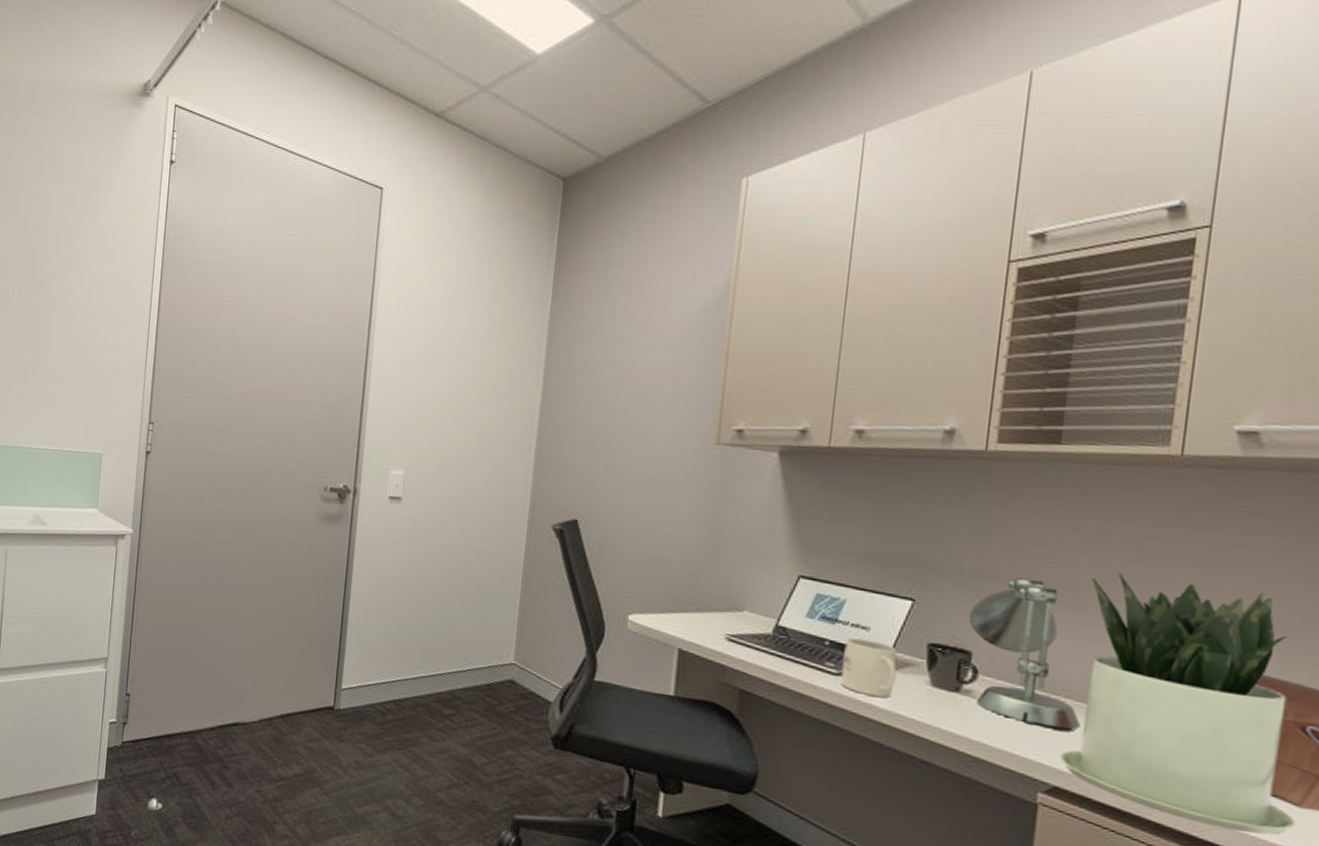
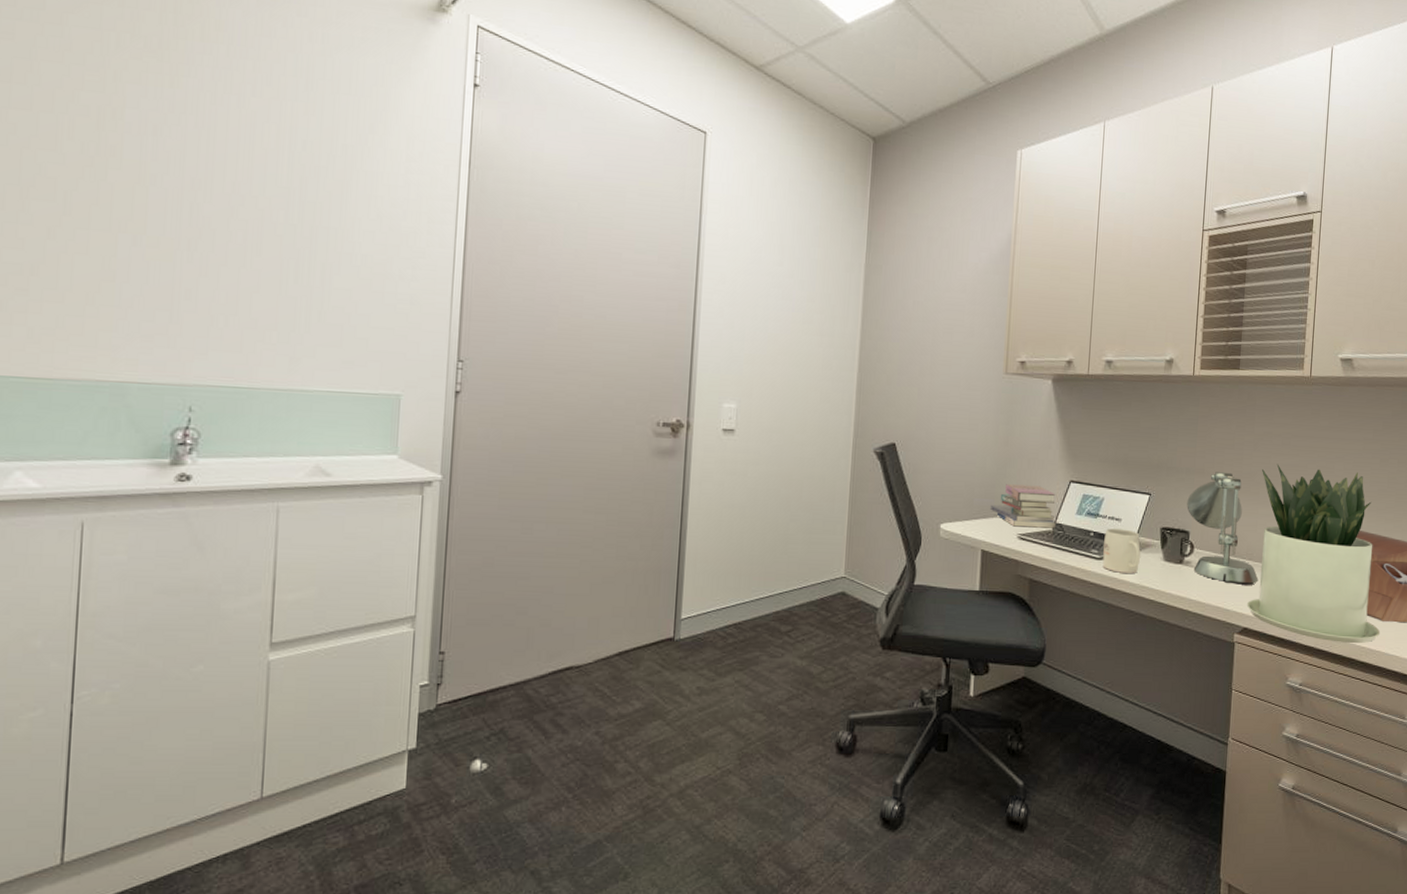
books: none [691,574,779,632] -> present [990,484,1056,529]

